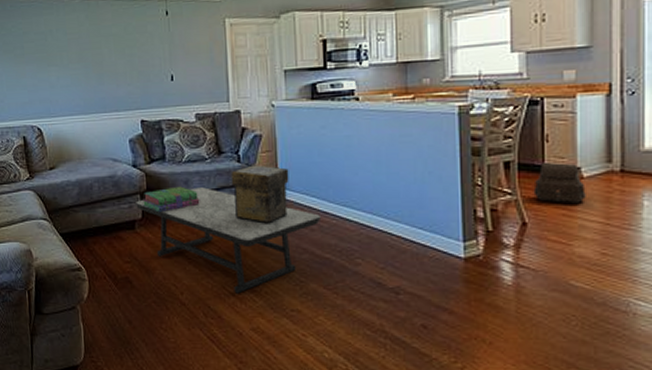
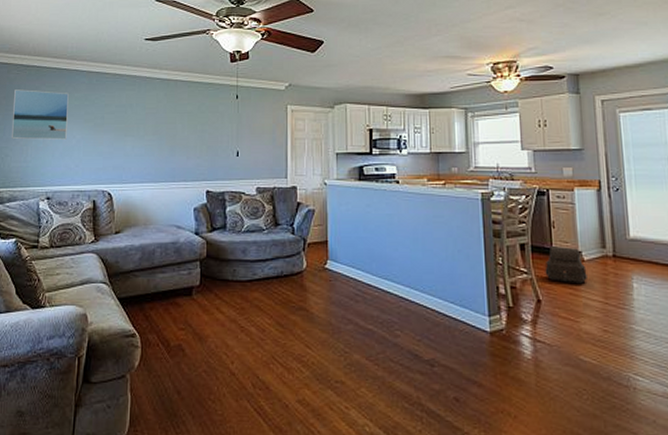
coffee table: present [134,187,322,294] -> none [194,257,366,364]
stack of books: present [143,186,200,213] -> none [202,255,256,280]
decorative box: present [231,165,289,224] -> none [285,237,338,294]

